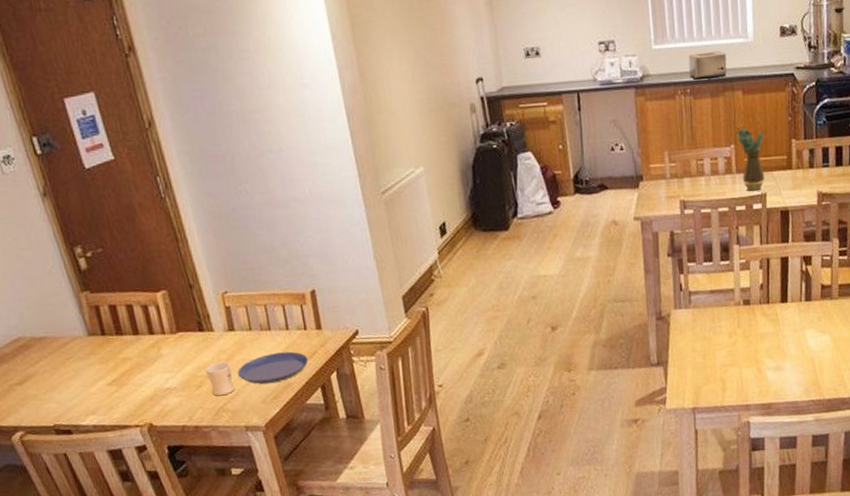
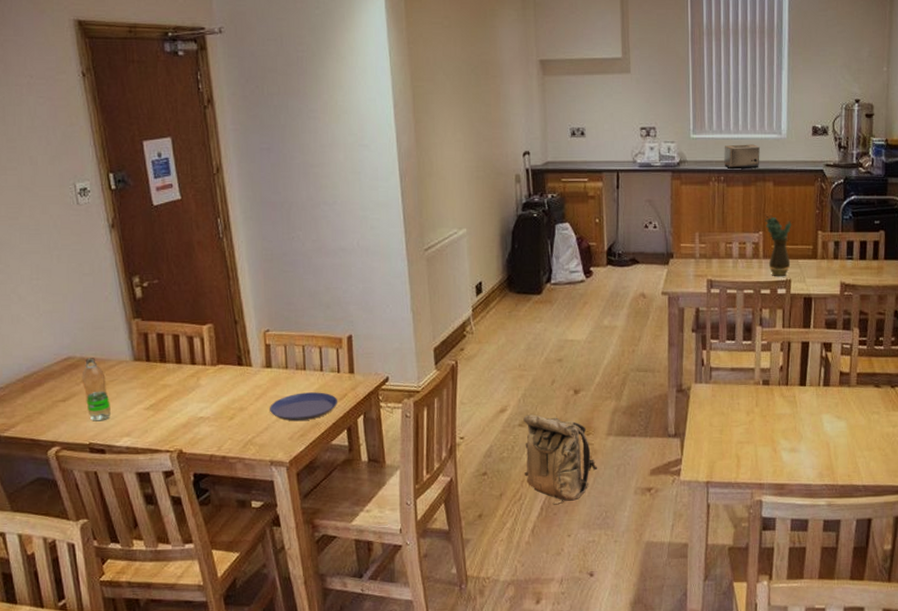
bottle: none [35,336,72,402] -> present [81,358,111,421]
mug: present [205,361,235,396] -> none [239,396,265,429]
backpack: none [501,355,582,445] -> present [523,414,598,505]

